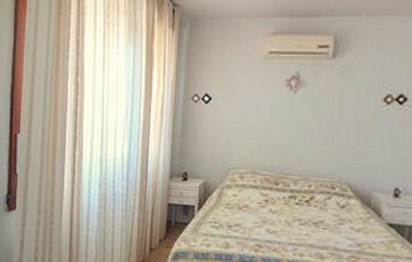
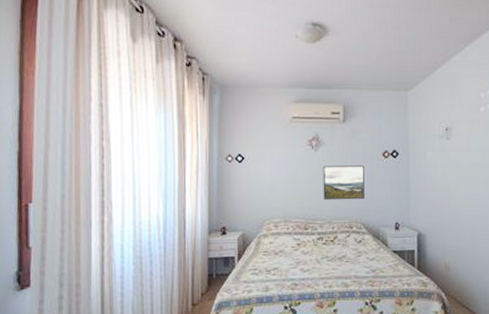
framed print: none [300,111,357,155] -> present [323,165,365,200]

